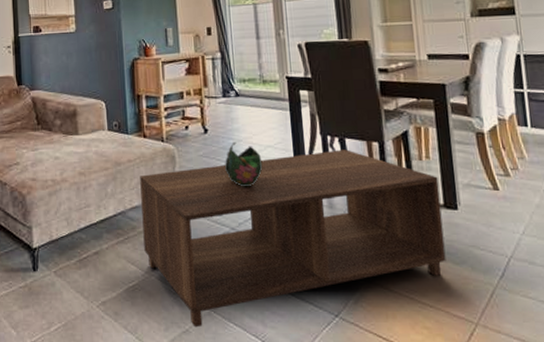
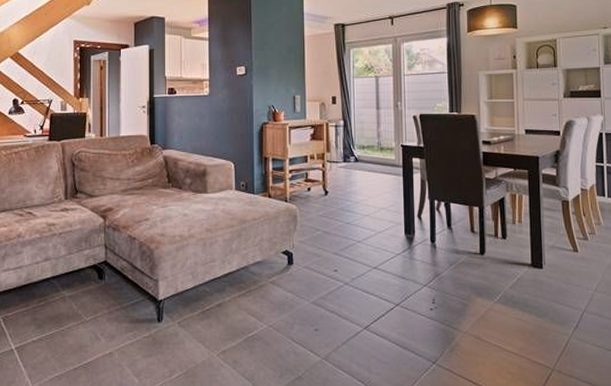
coffee table: present [140,149,446,328] -> none [263,213,531,374]
decorative bowl: present [224,141,263,187] -> none [341,203,376,246]

